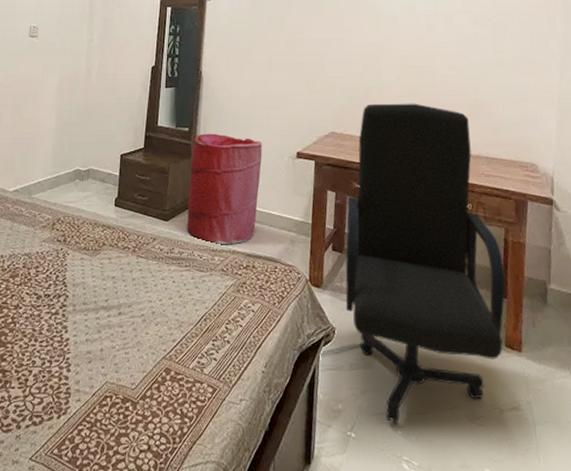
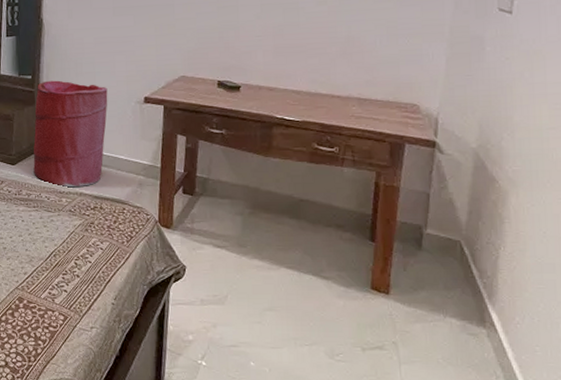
chair: present [345,103,506,425] -> none [196,43,374,356]

